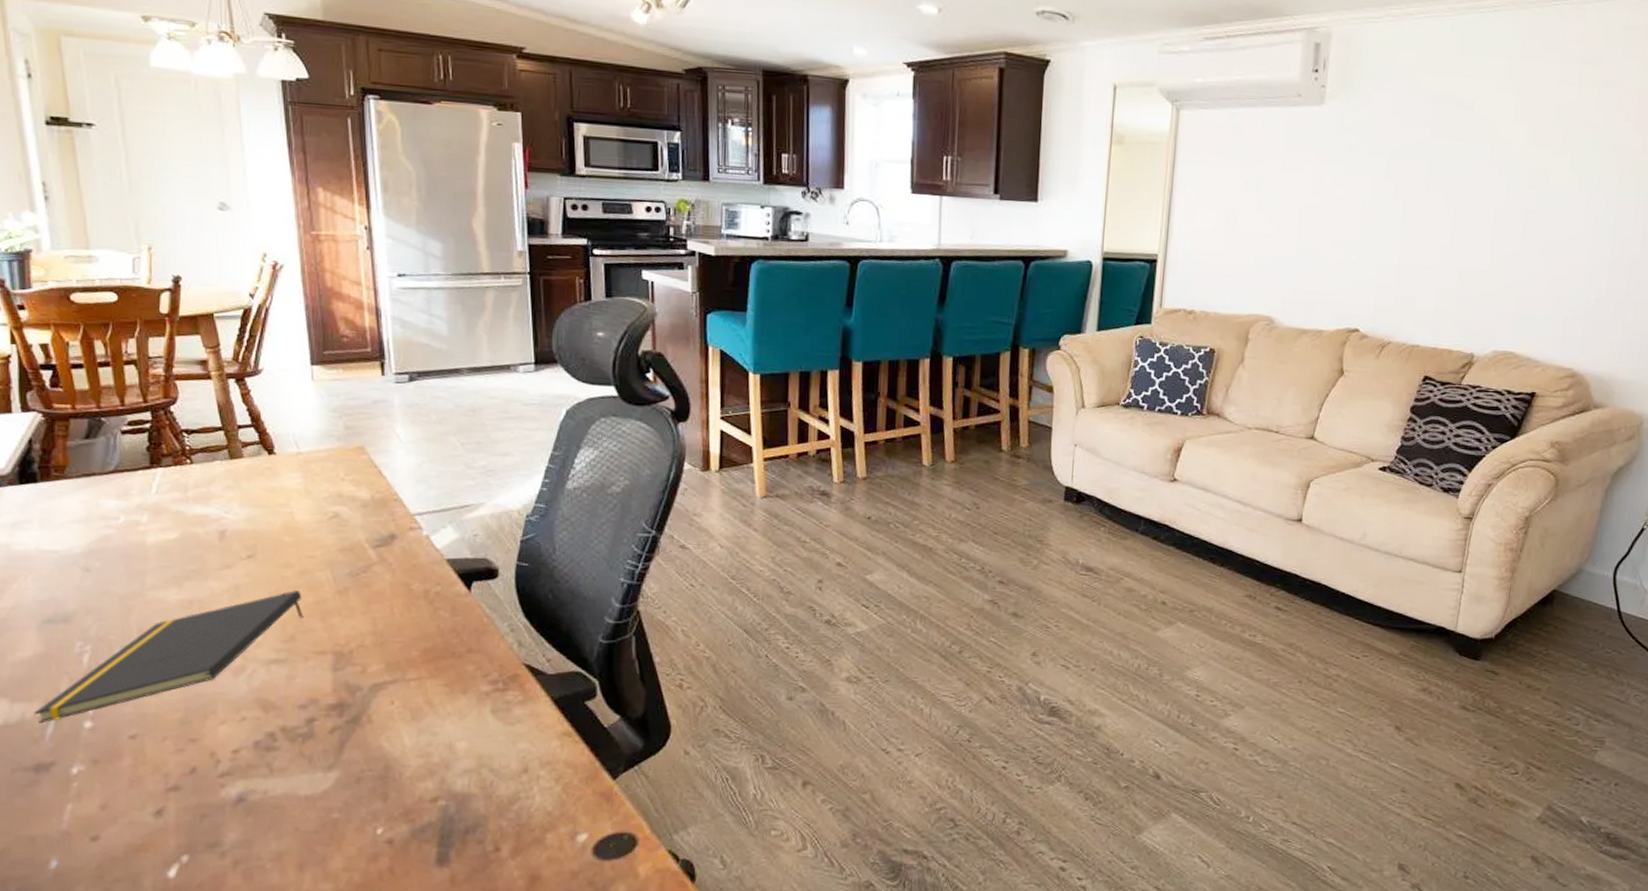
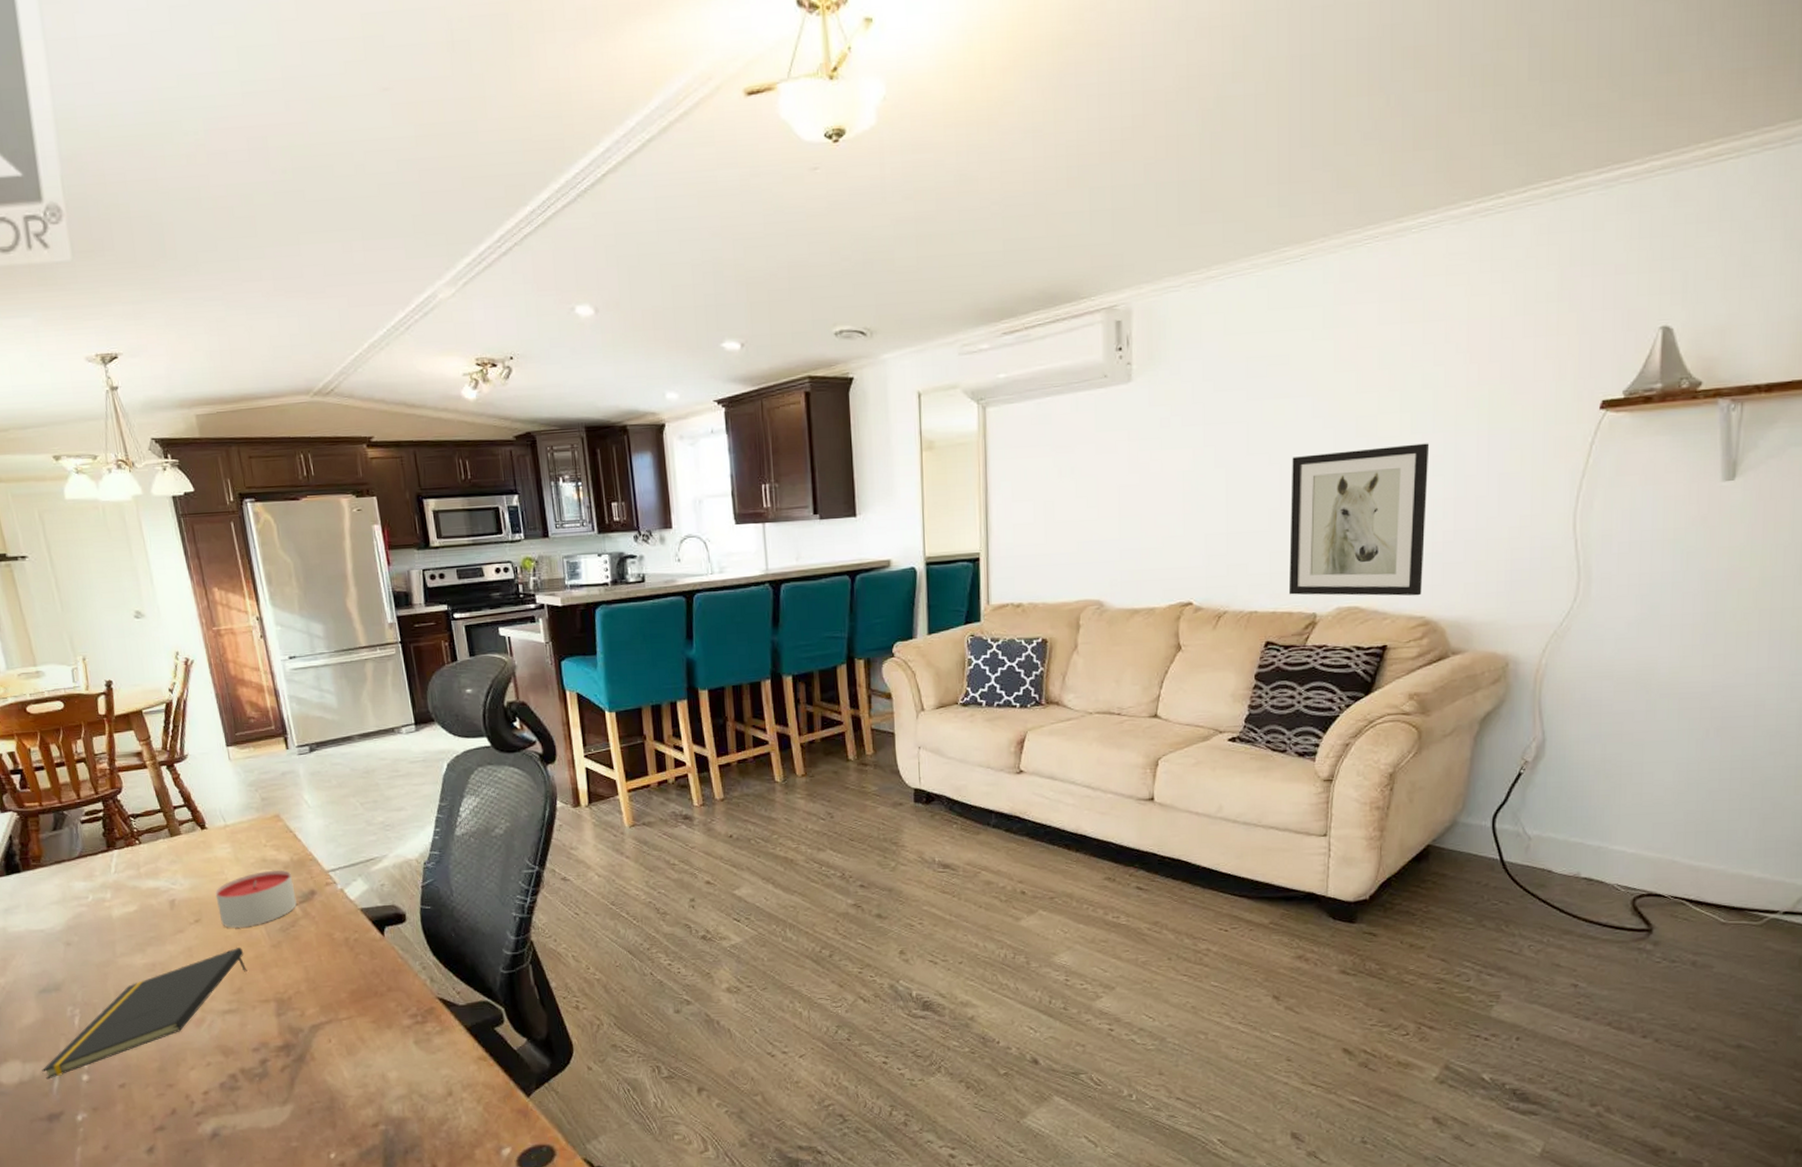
candle: none [276,507,372,569] -> present [215,870,297,928]
wall art: none [1450,199,1593,348] -> present [1288,443,1430,596]

